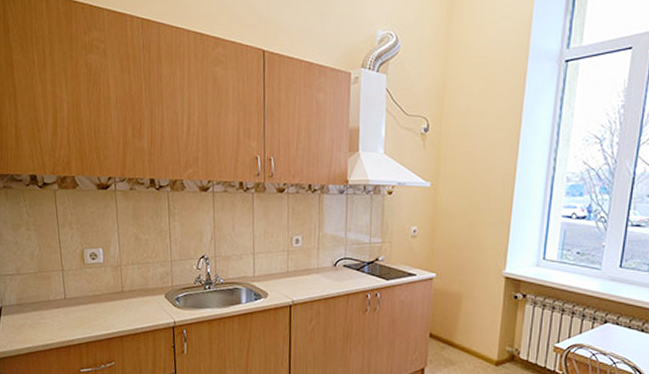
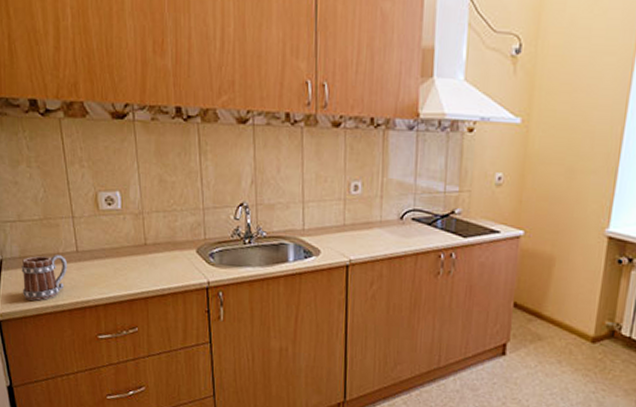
mug: none [17,302,57,341] -> present [21,255,68,301]

